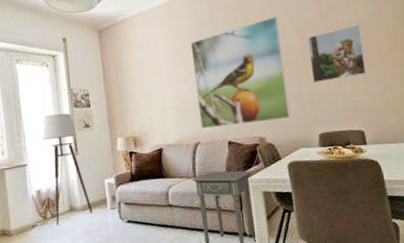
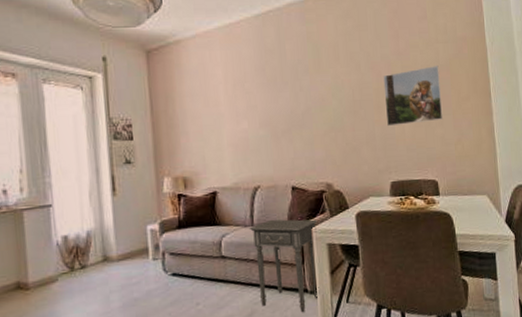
floor lamp: present [30,113,93,227] -> none [53,145,131,280]
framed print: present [190,16,290,128] -> none [254,49,361,171]

